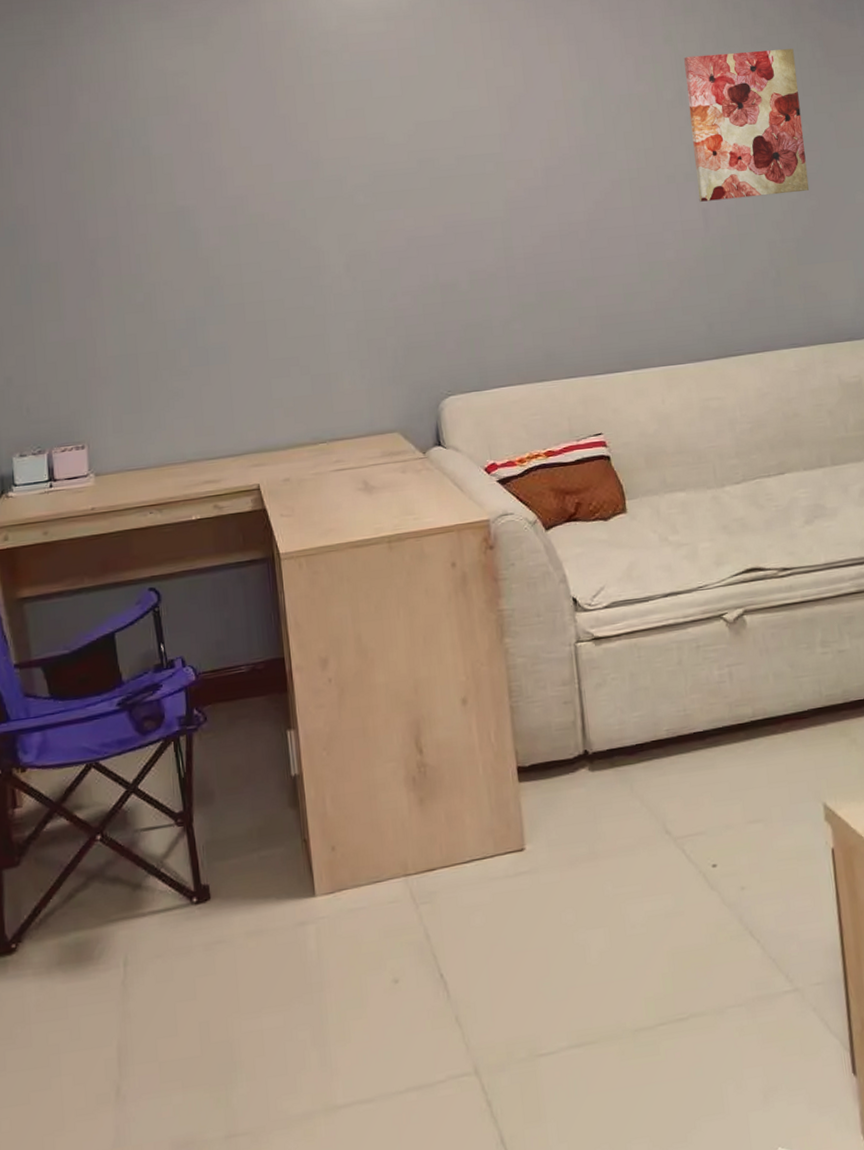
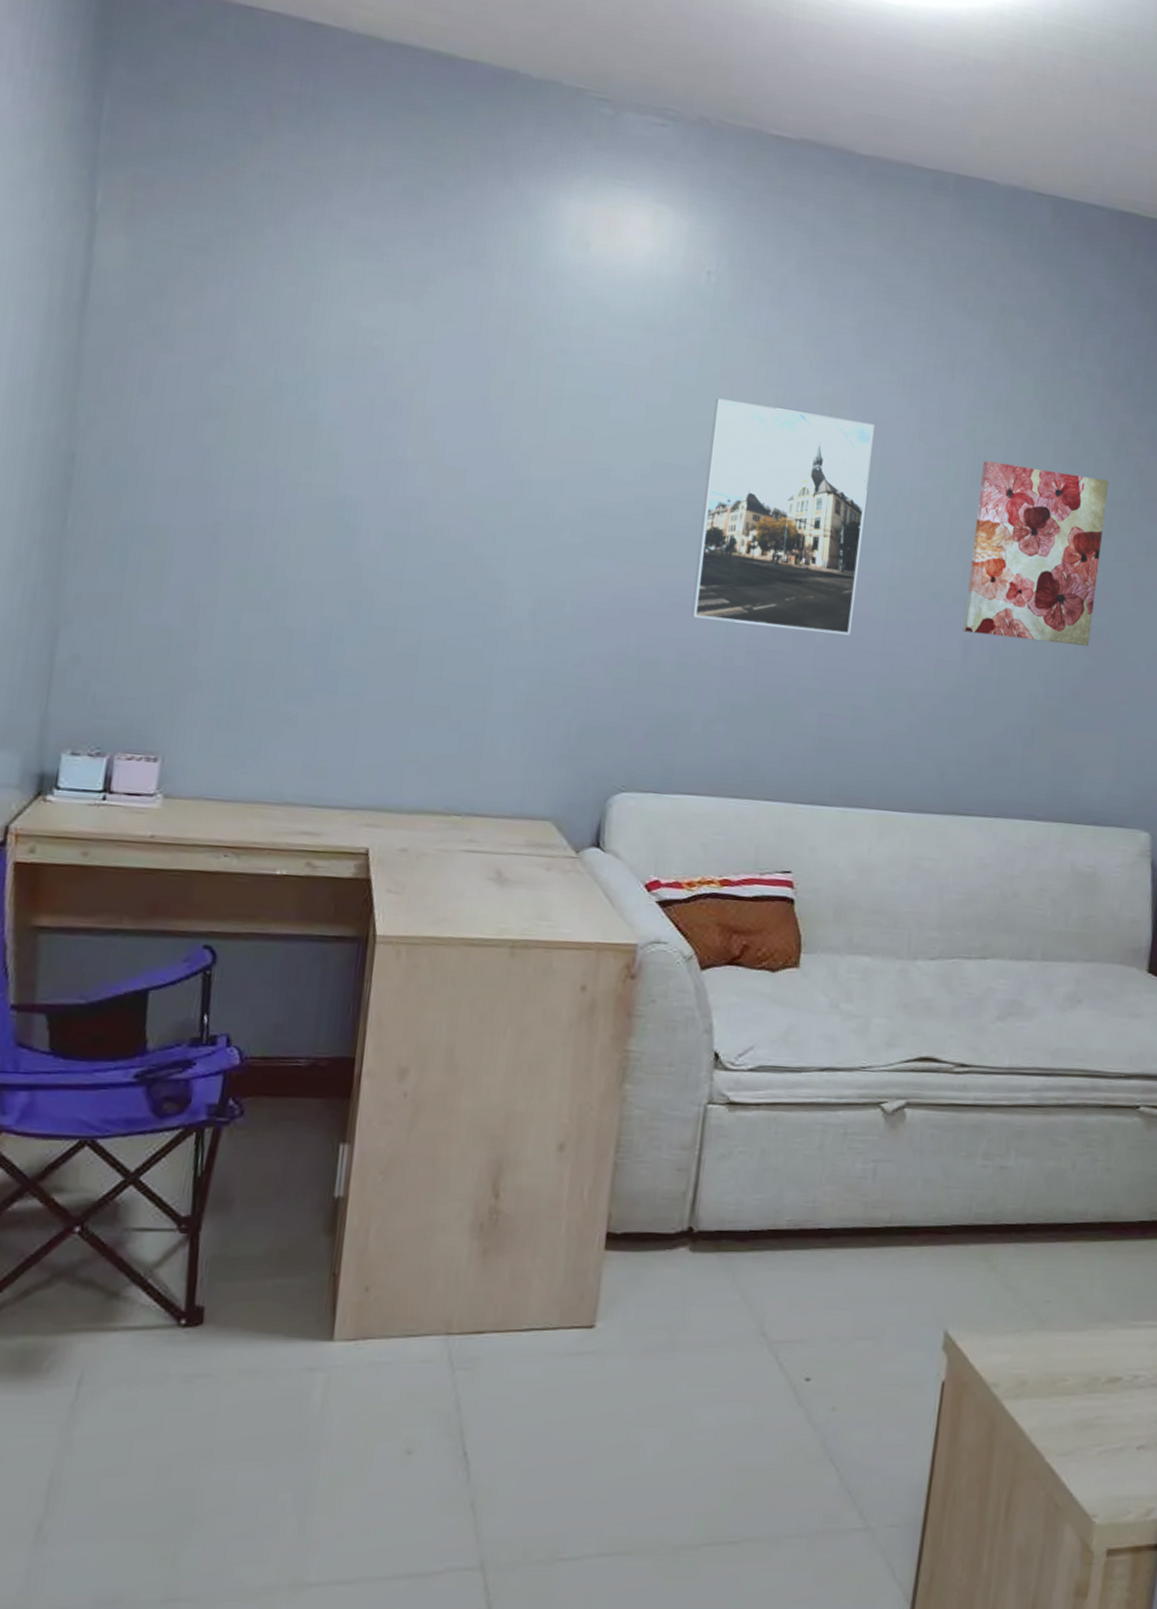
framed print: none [454,50,606,241] -> present [692,398,874,635]

